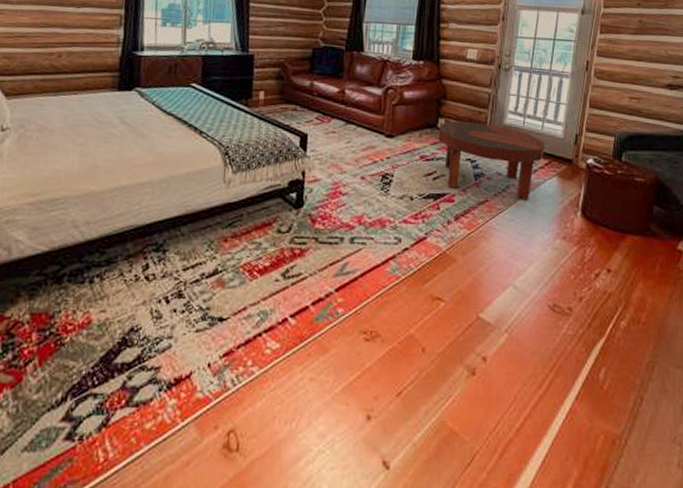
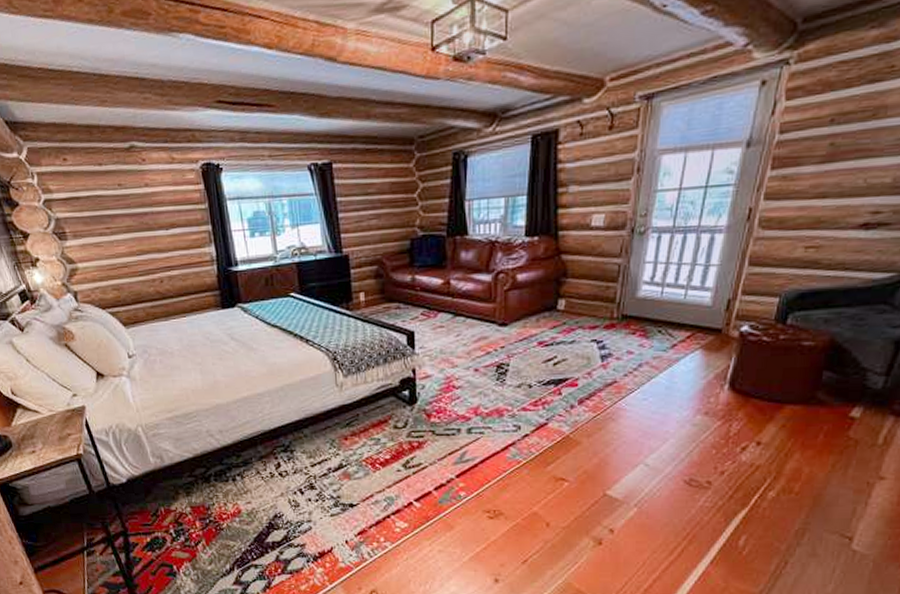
coffee table: present [438,121,546,201] -> none [558,298,689,378]

